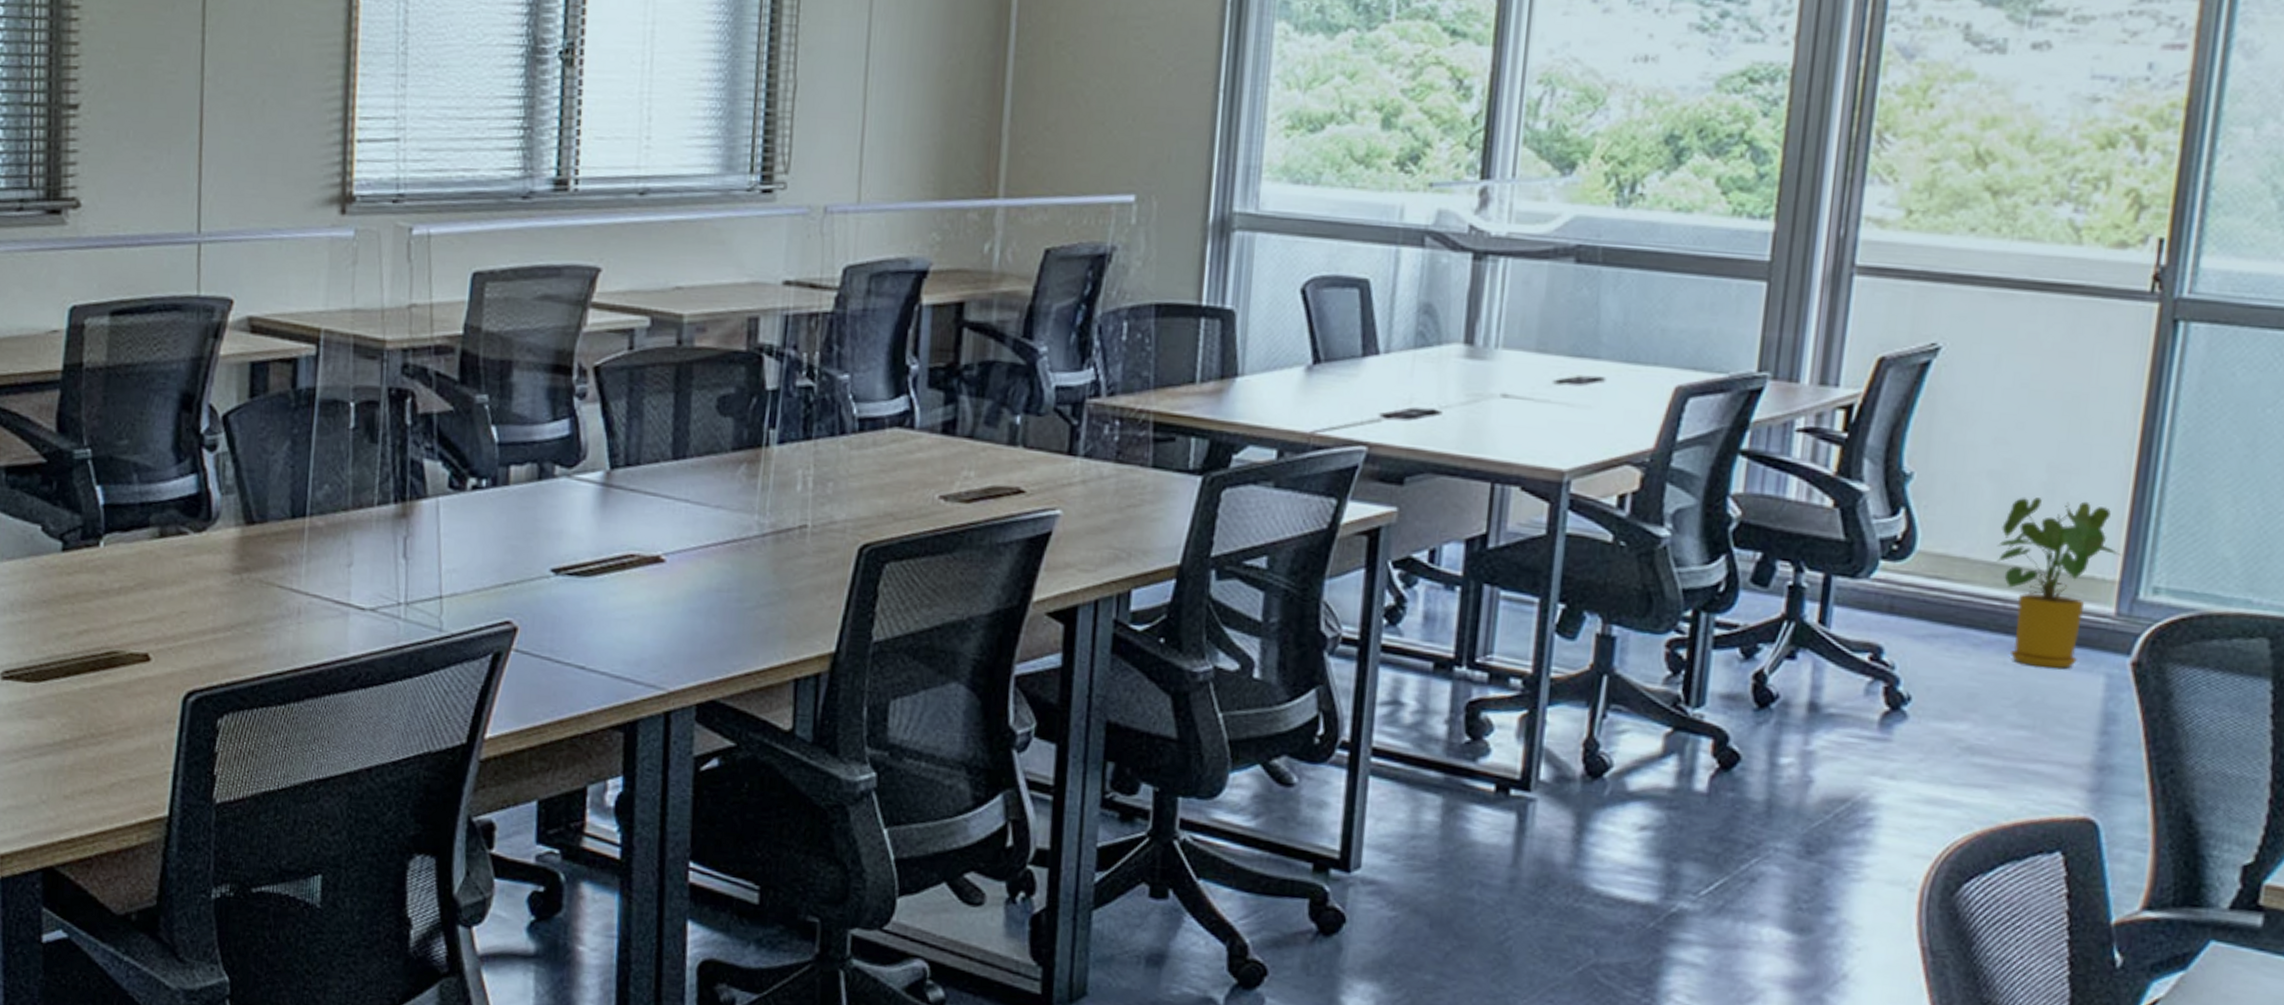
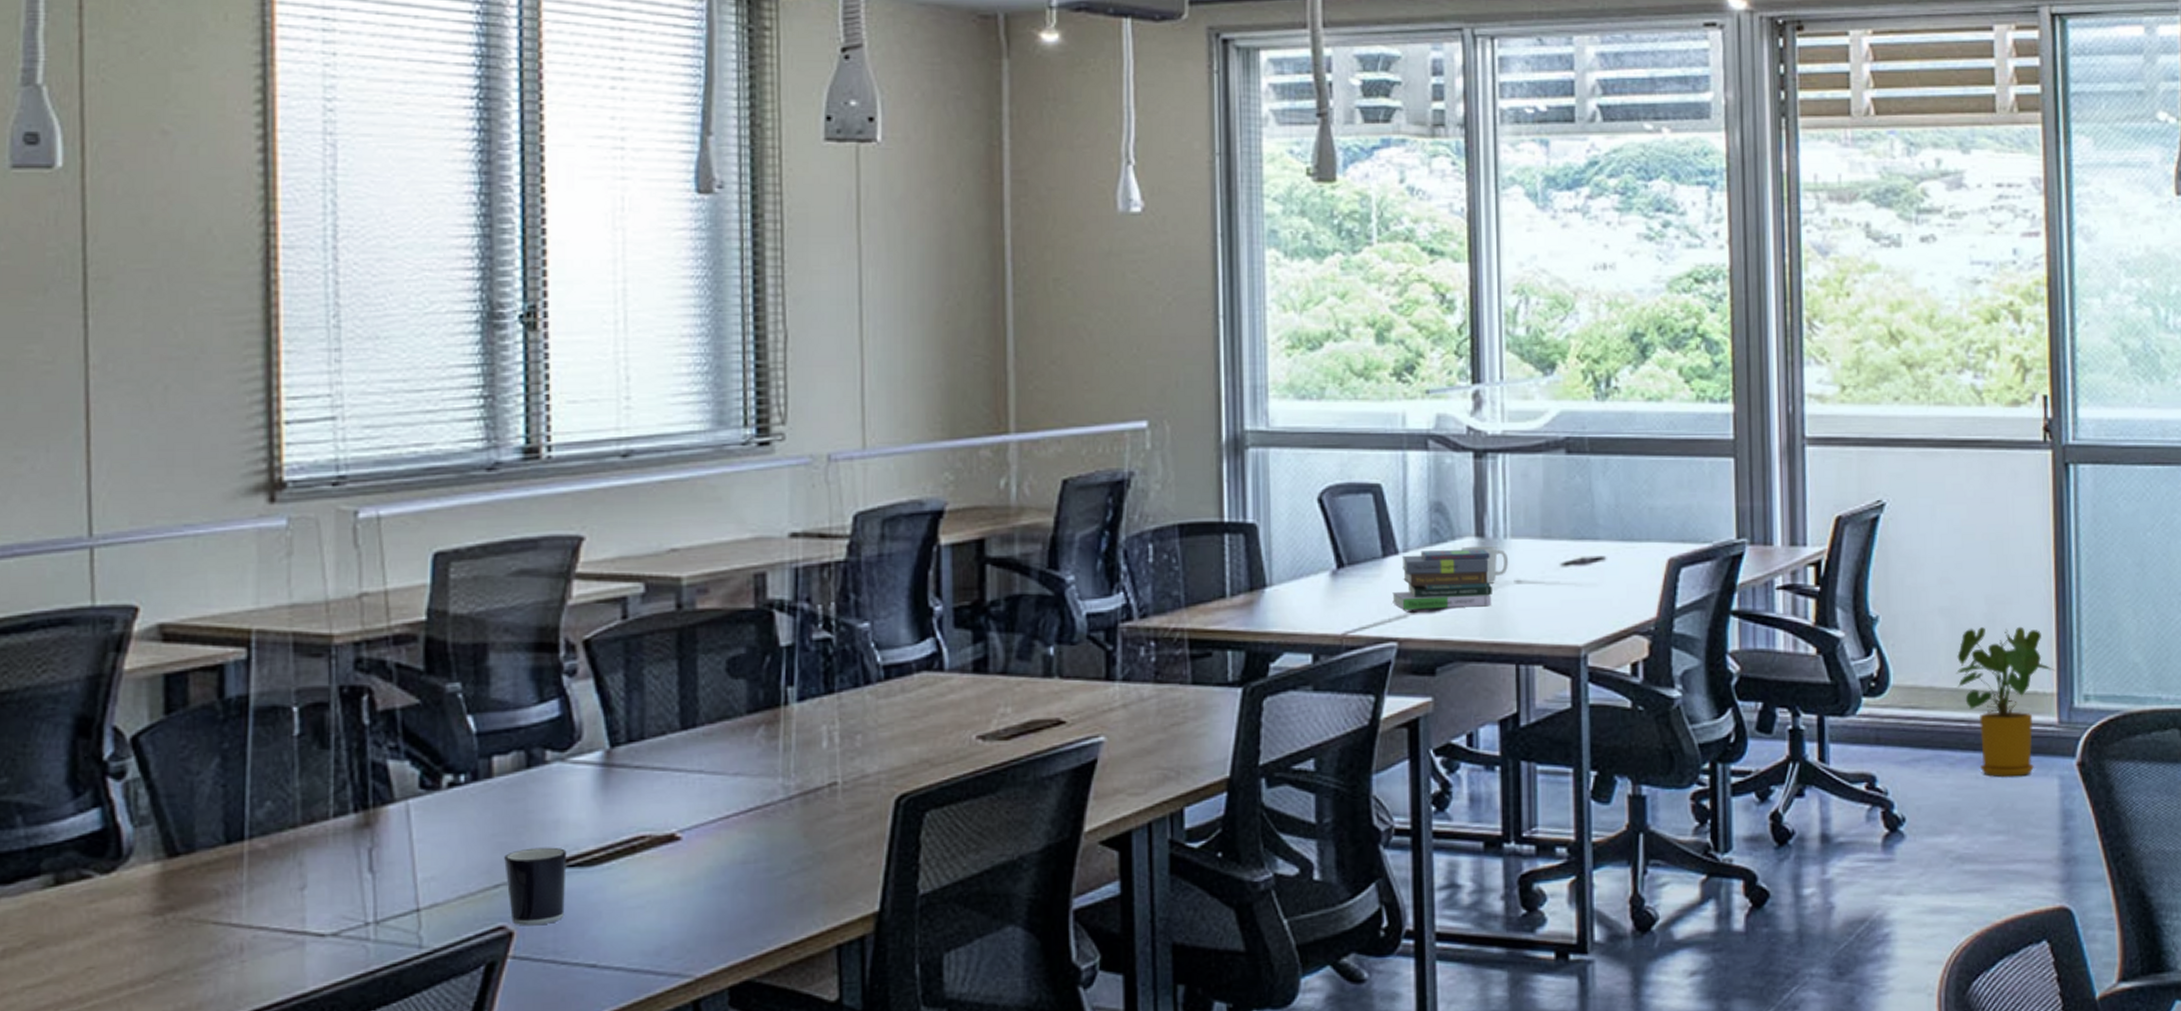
mug: none [514,553,567,625] -> present [504,847,567,926]
books: none [1367,353,1478,419] -> present [1392,548,1492,610]
mug: none [1447,353,1498,395] -> present [1461,546,1509,584]

